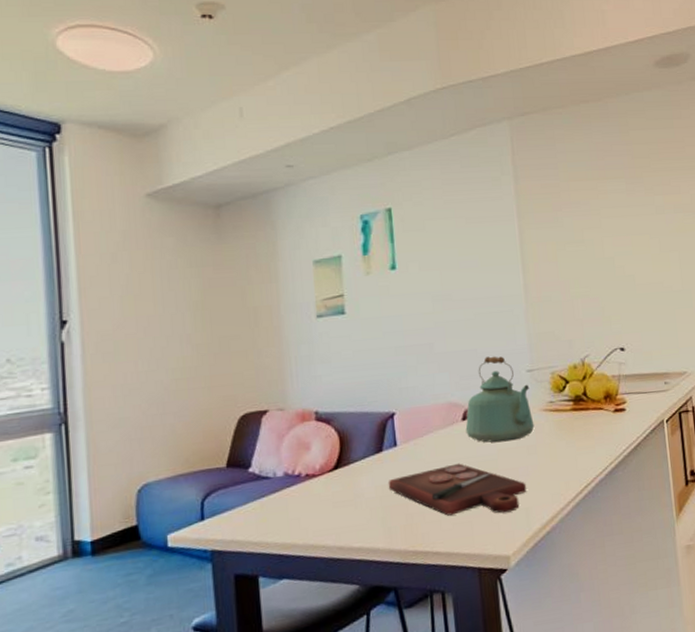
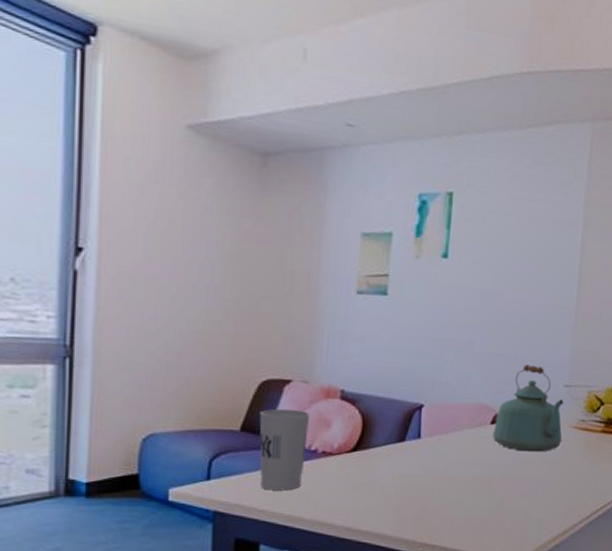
cup: none [242,437,291,522] -> present [259,408,311,491]
cutting board: present [388,463,527,516] -> none [405,465,544,521]

